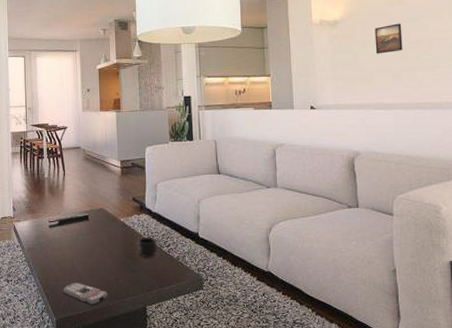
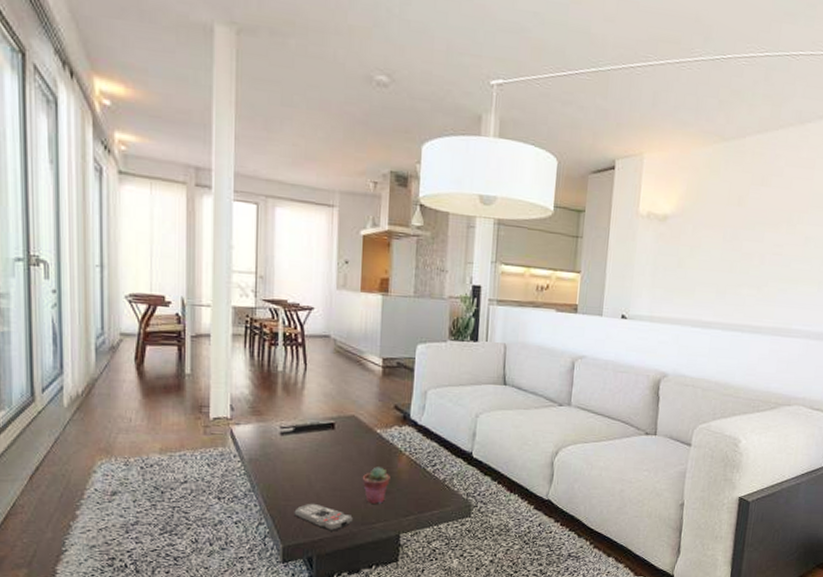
potted succulent: none [112,249,134,281] -> present [362,467,390,504]
mug: present [137,237,162,257] -> none [395,453,426,477]
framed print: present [374,23,403,54] -> none [703,228,737,263]

